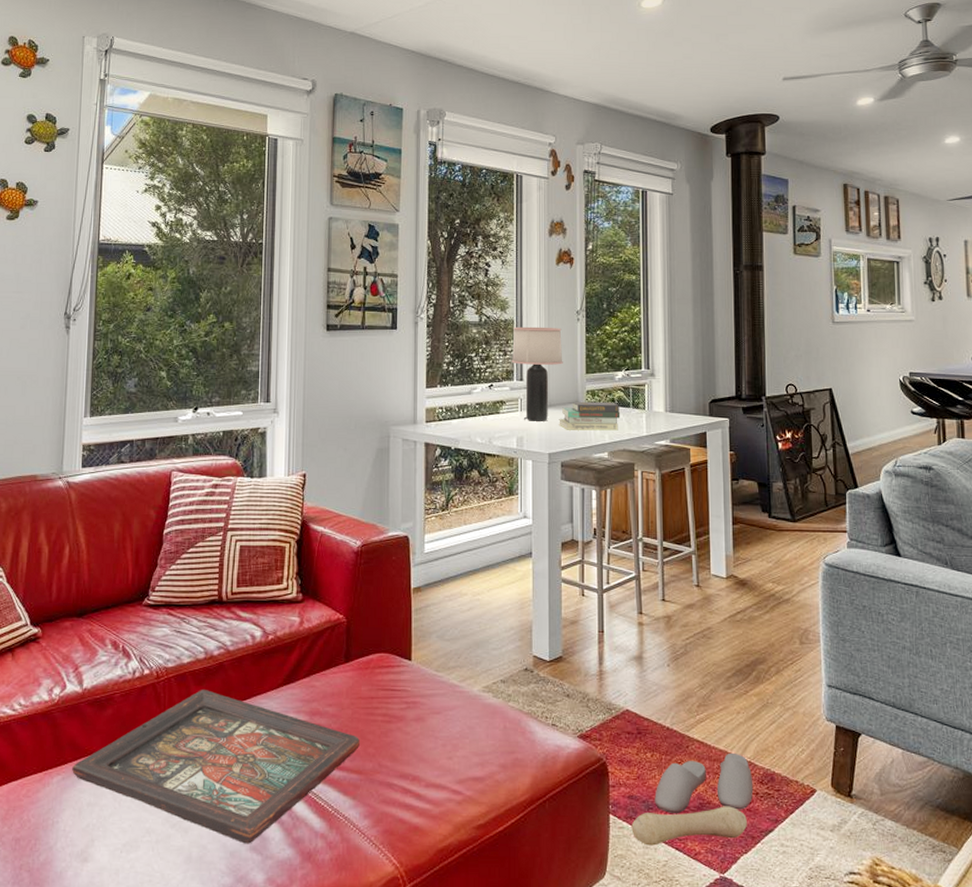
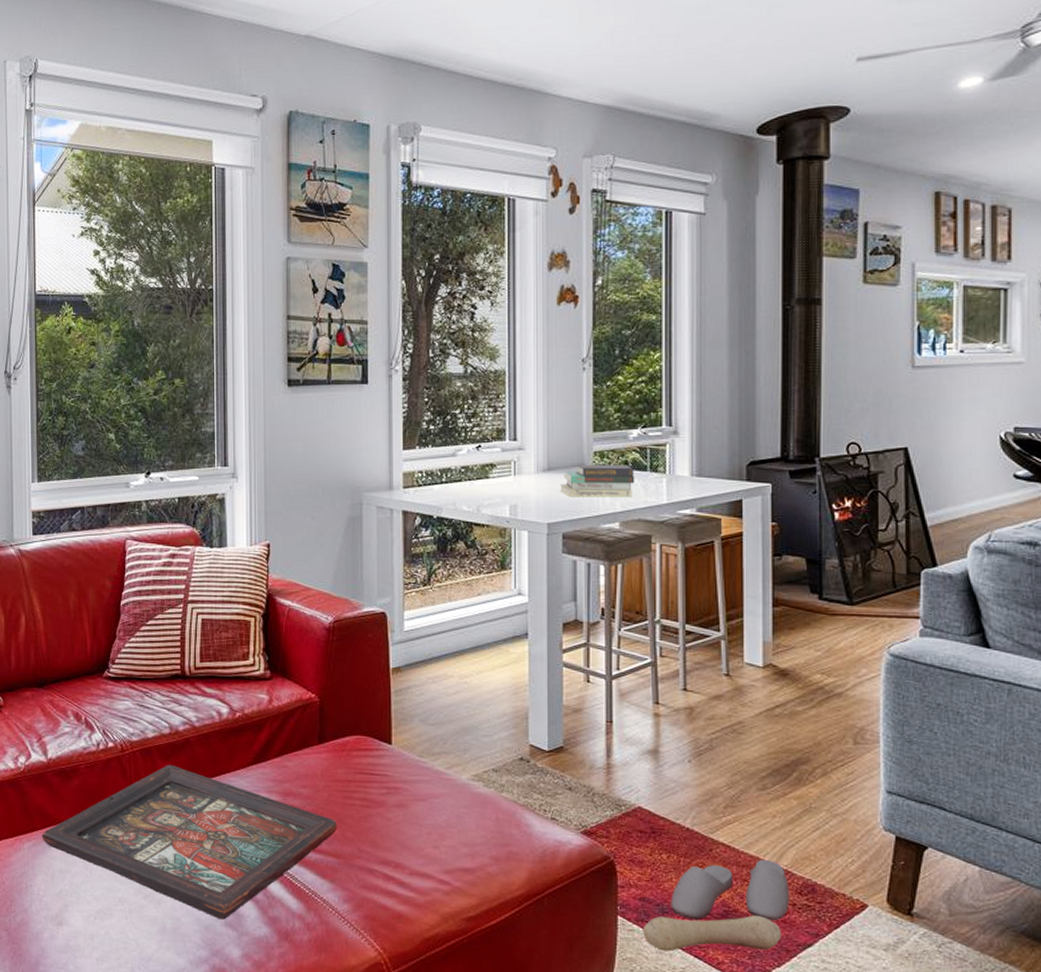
table lamp: present [511,326,563,421] -> none [503,378,565,487]

